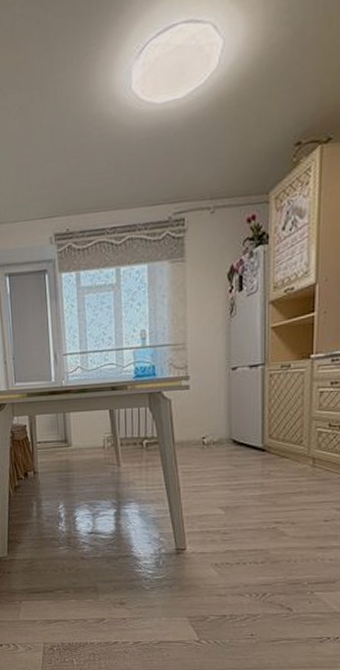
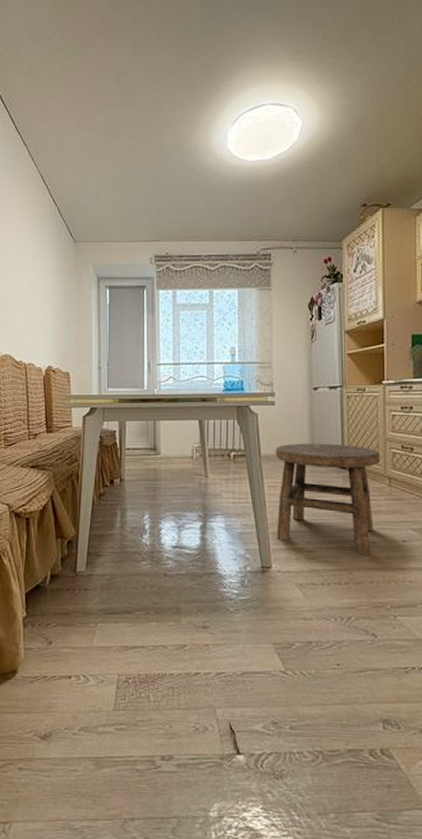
stool: none [190,425,305,535] -> present [275,443,381,555]

